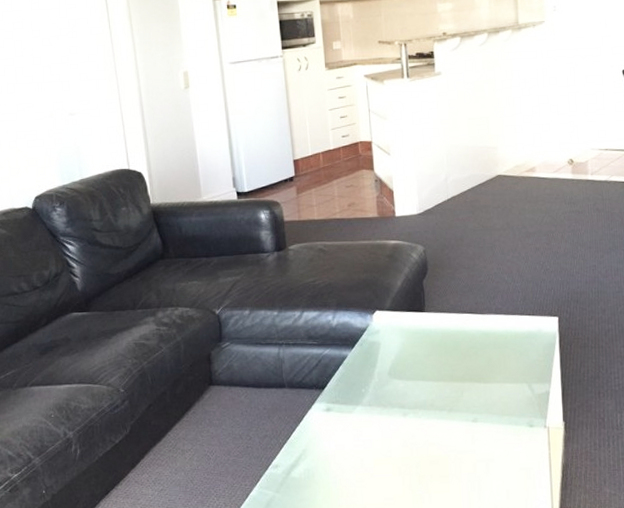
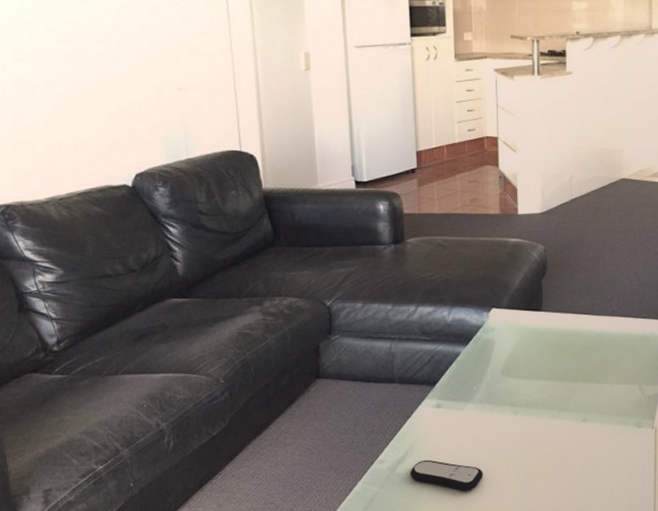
remote control: none [304,463,376,495] -> present [410,459,483,491]

